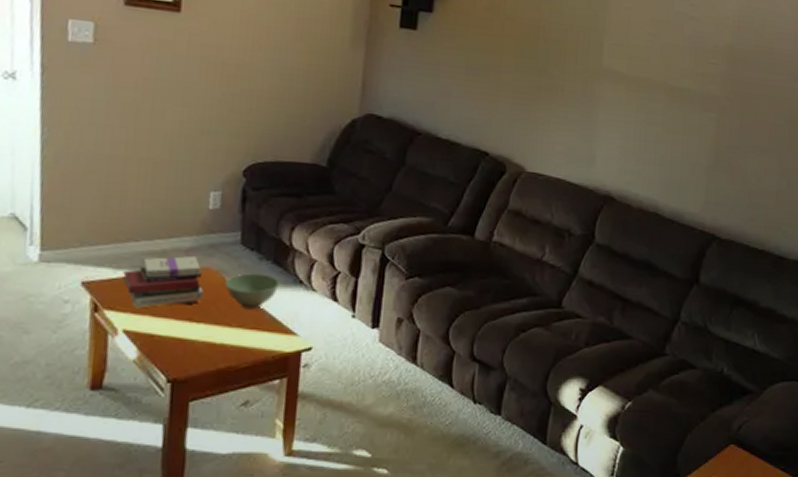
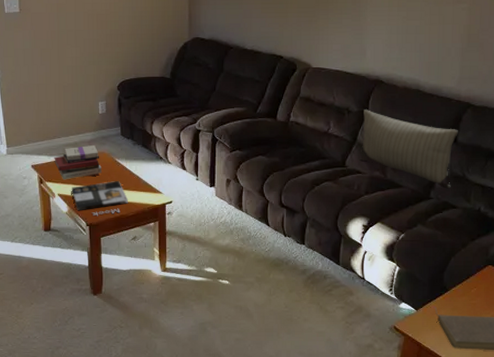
magazine: none [148,313,243,368] -> present [72,181,129,217]
bowl: present [225,273,280,310] -> none [114,154,148,178]
pillow: none [579,233,701,343] -> present [358,109,458,189]

